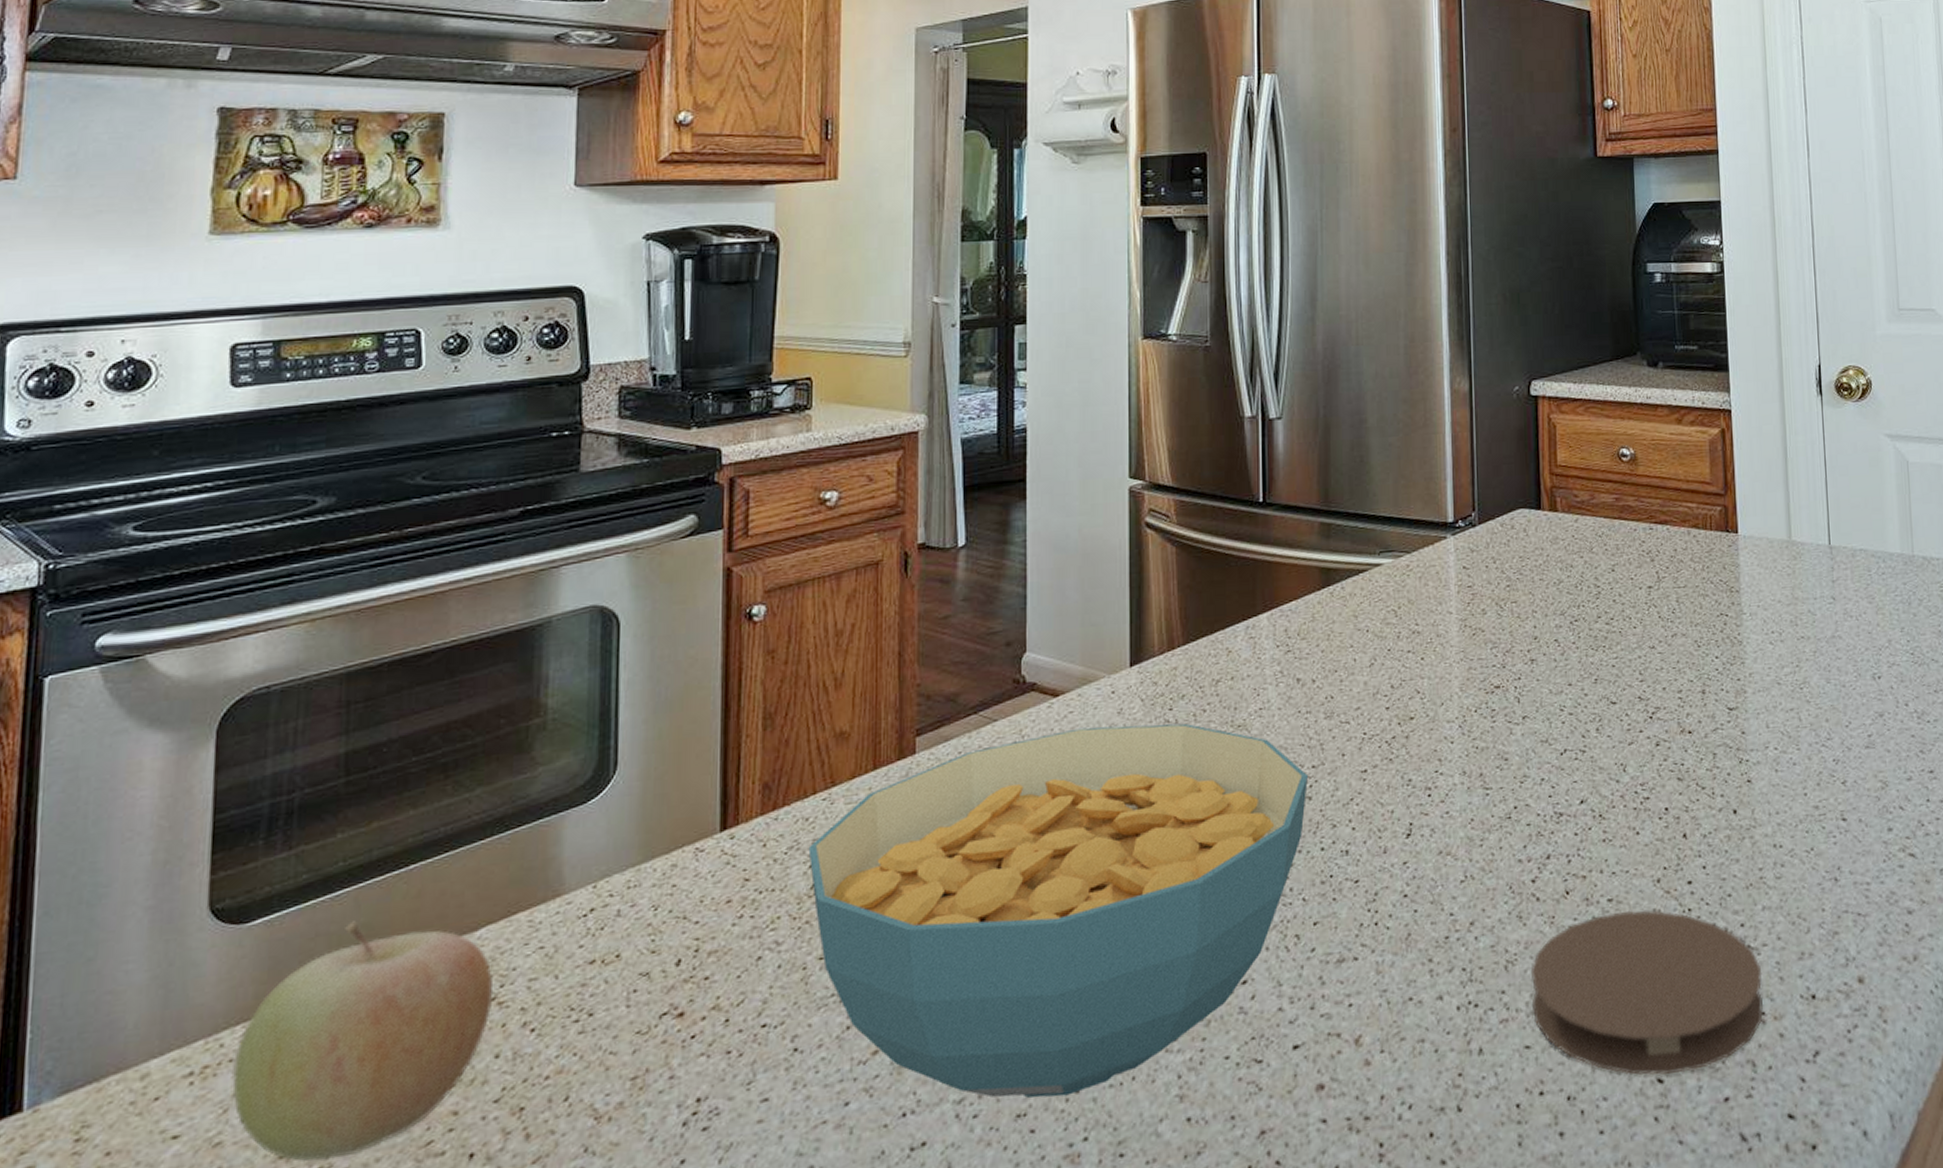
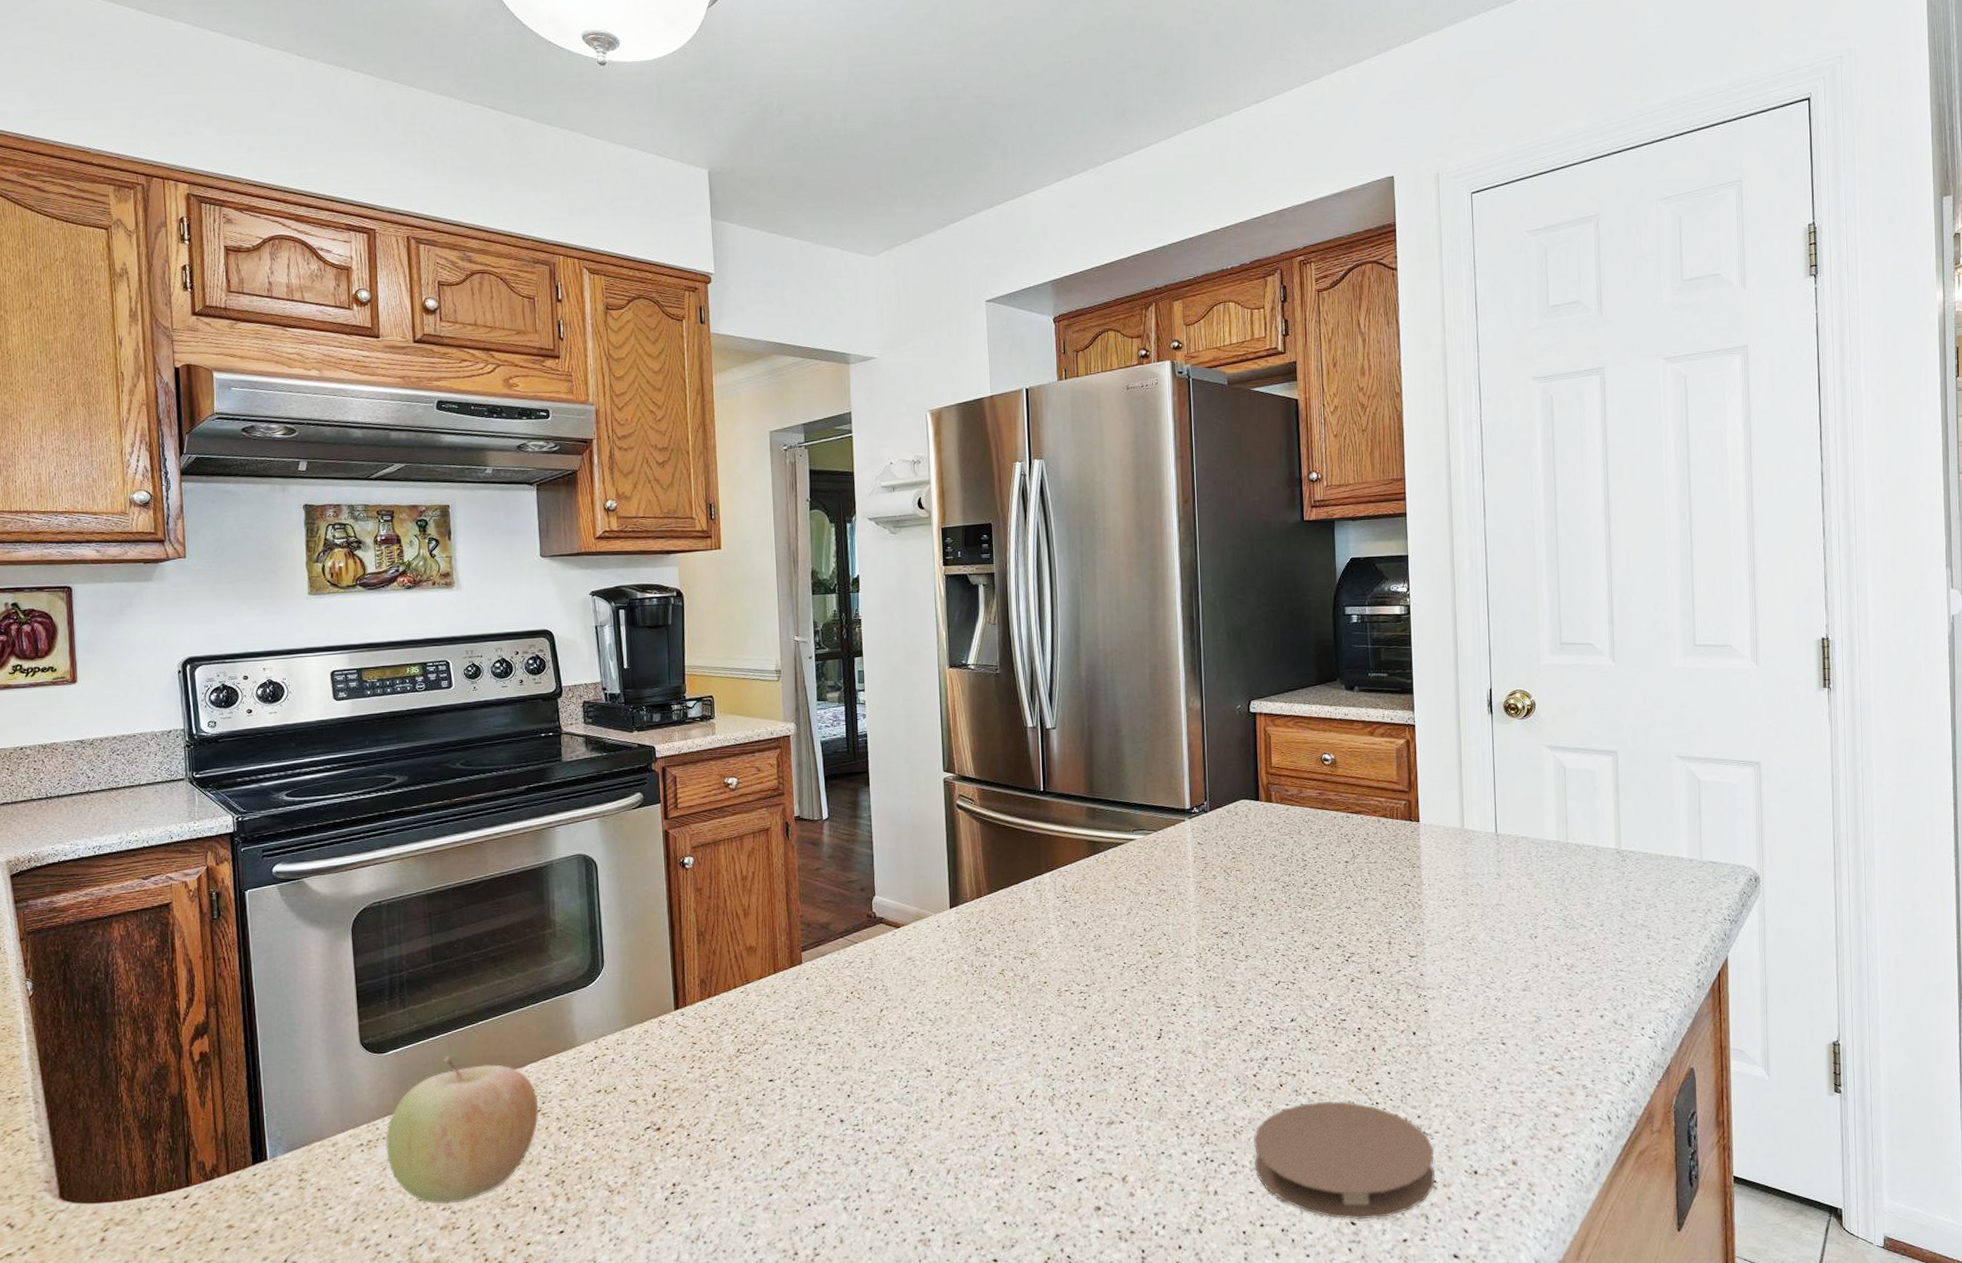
cereal bowl: present [808,723,1309,1098] -> none [734,950,1084,1201]

